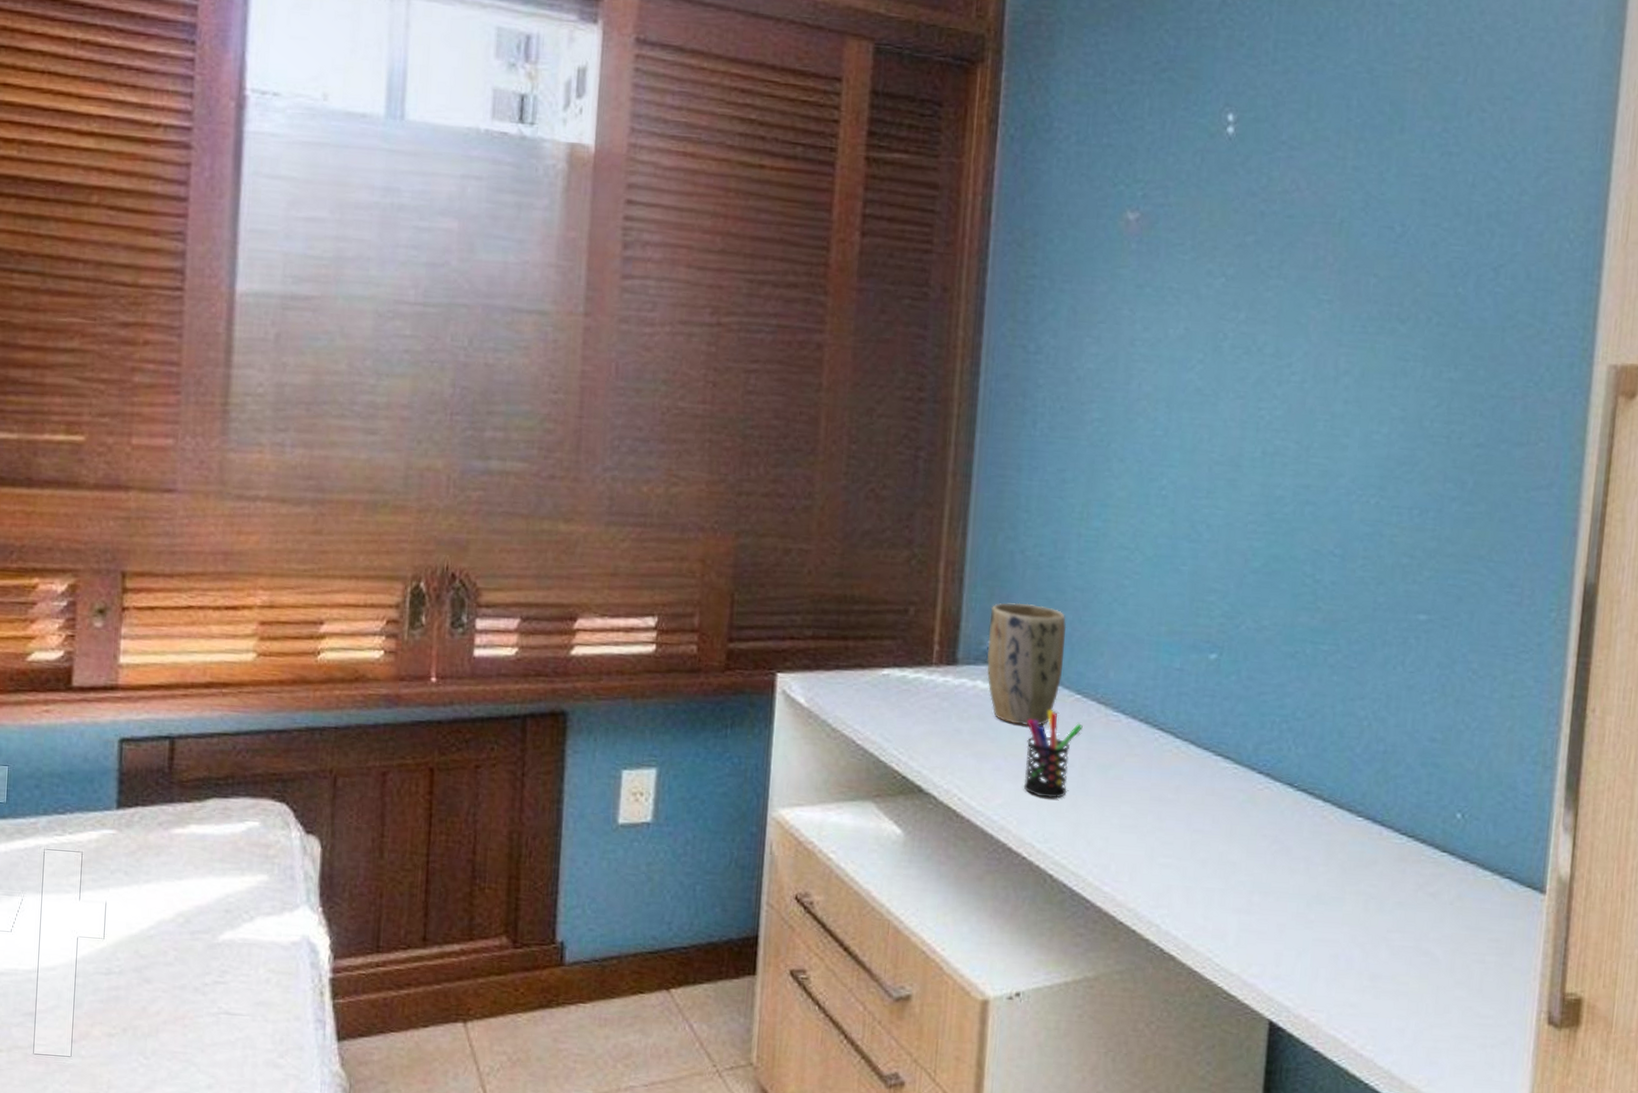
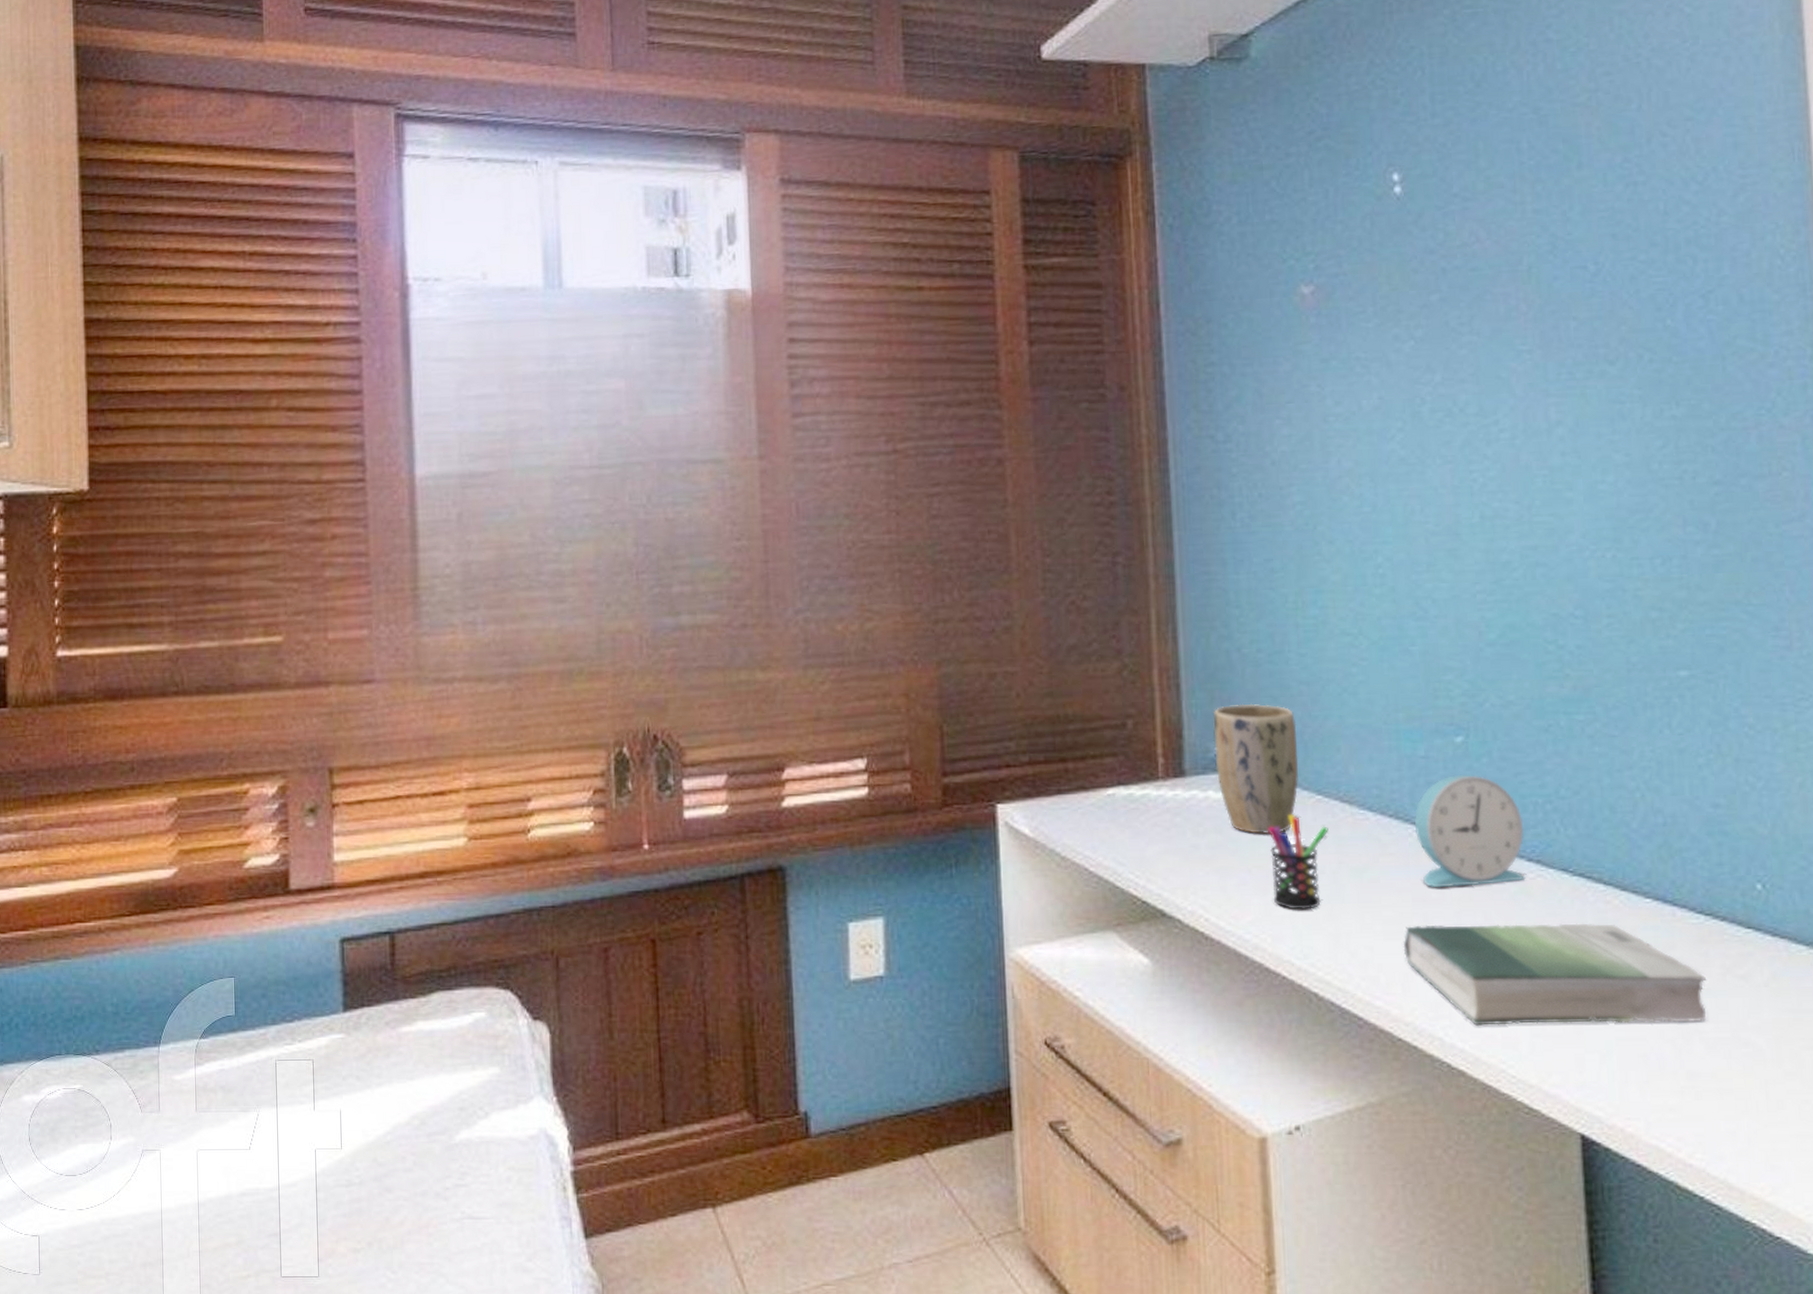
book: none [1135,822,1401,931] -> present [1403,923,1707,1026]
alarm clock: none [1161,688,1260,791] -> present [1414,775,1526,888]

